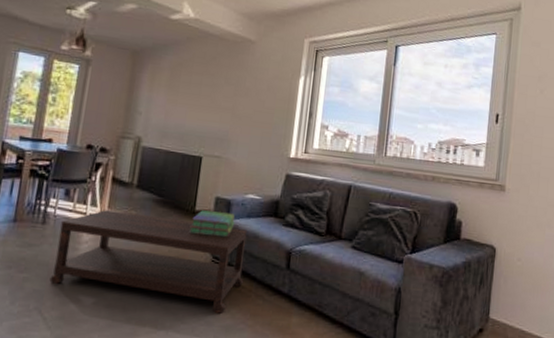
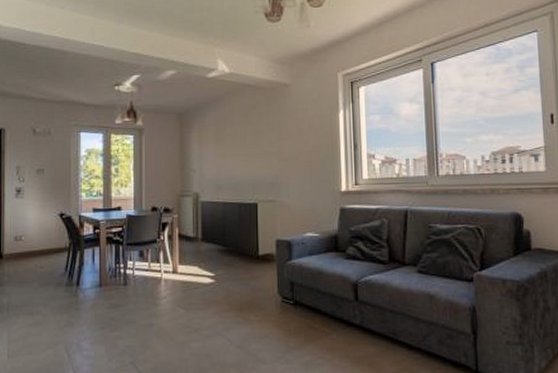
coffee table: present [49,209,248,314] -> none [138,264,314,351]
stack of books: present [189,210,235,238] -> none [256,253,298,278]

